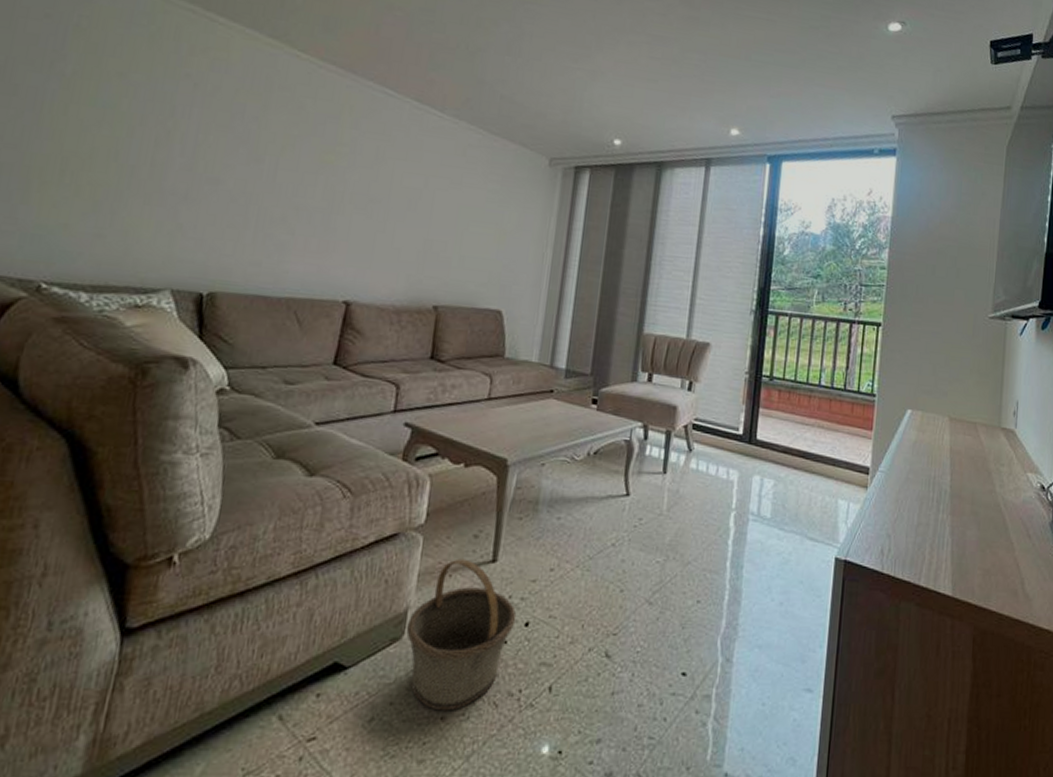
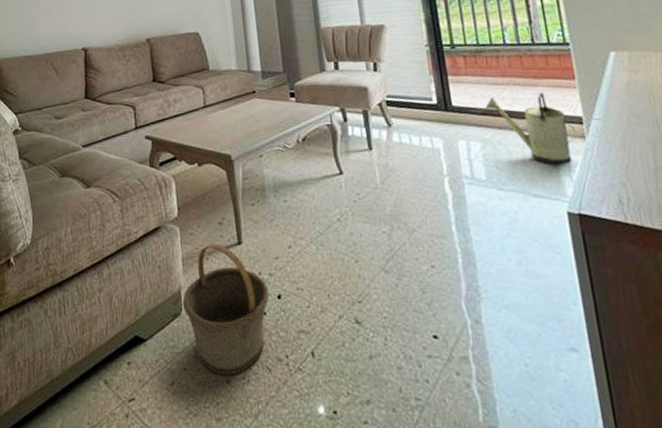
watering can: none [787,436,862,511] -> present [485,92,576,165]

